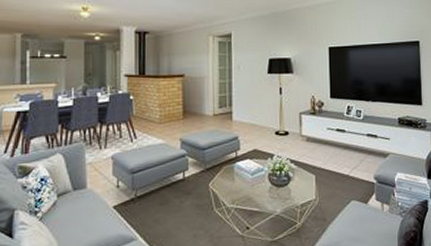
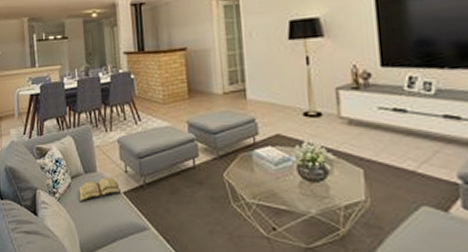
diary: none [64,192,112,220] -> present [78,177,122,202]

